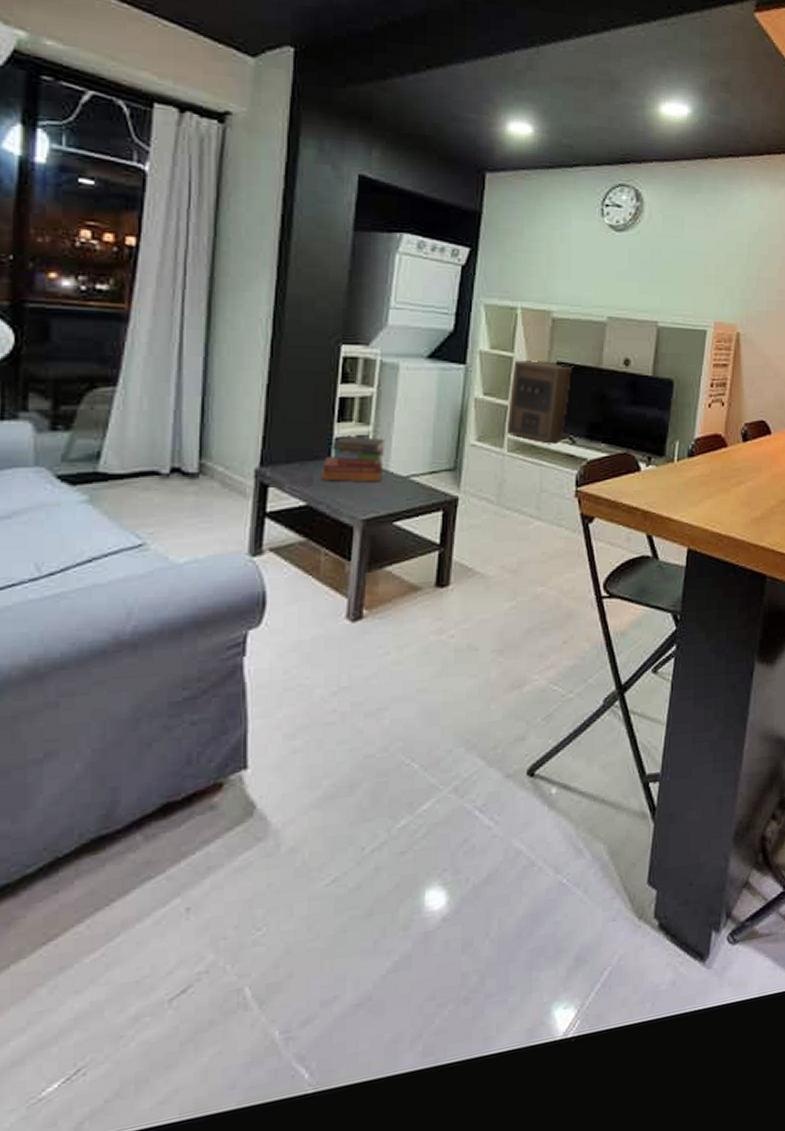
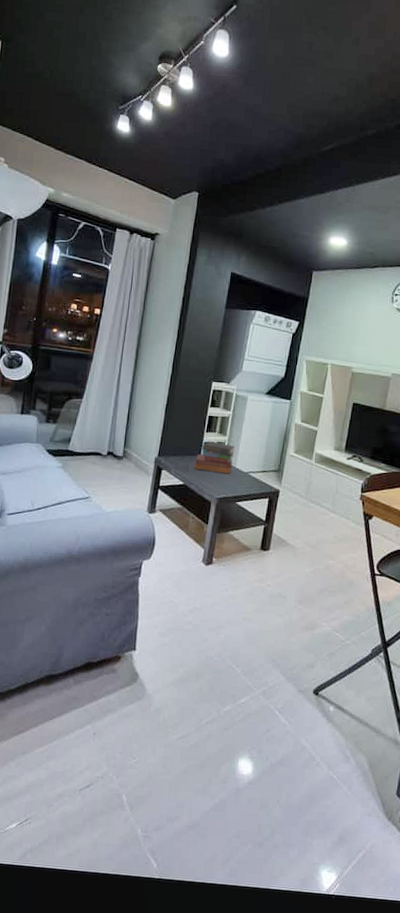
speaker: present [506,360,574,444] -> none [315,400,366,460]

